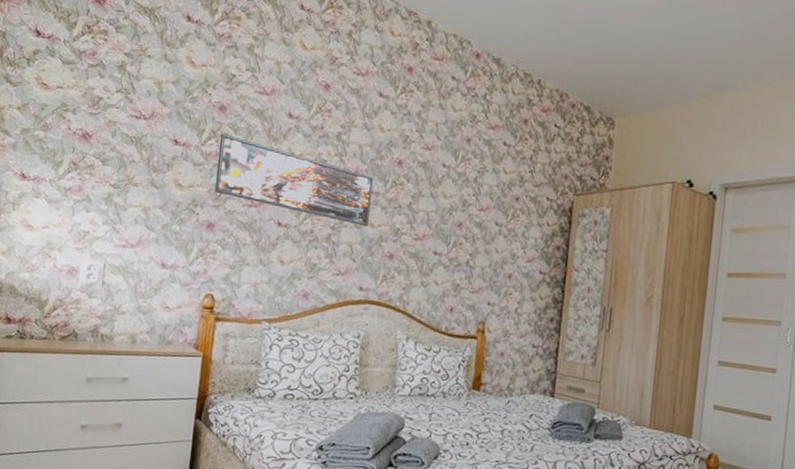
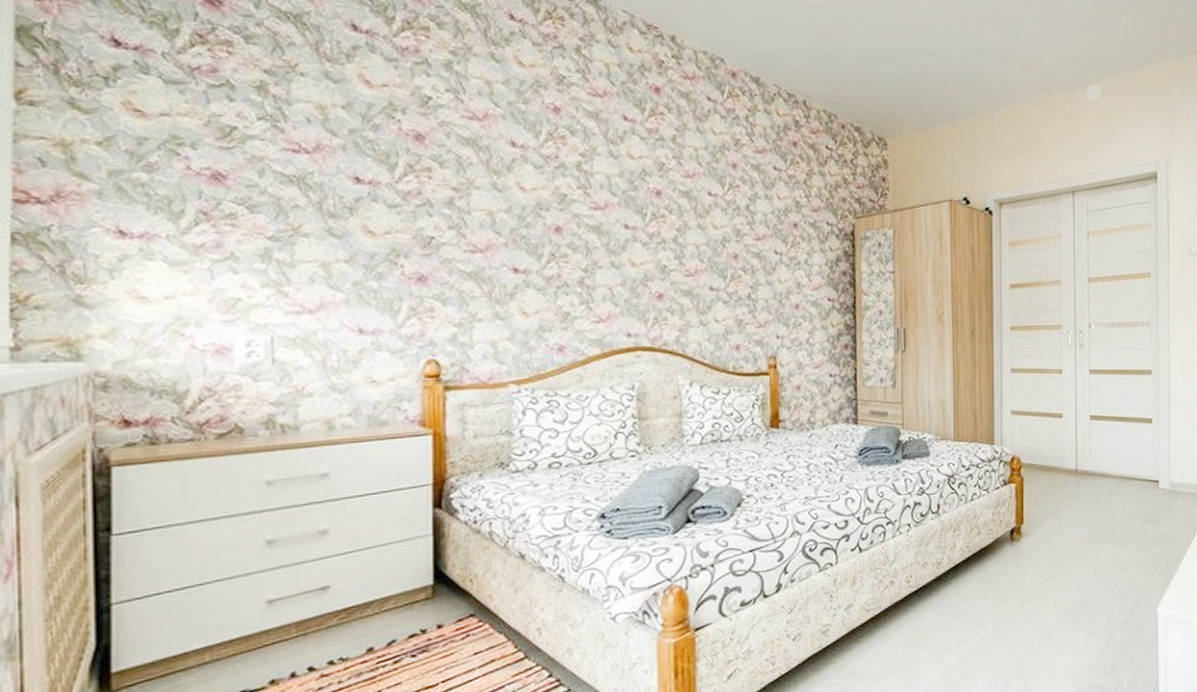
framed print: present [214,133,374,227] -> none [420,167,630,266]

